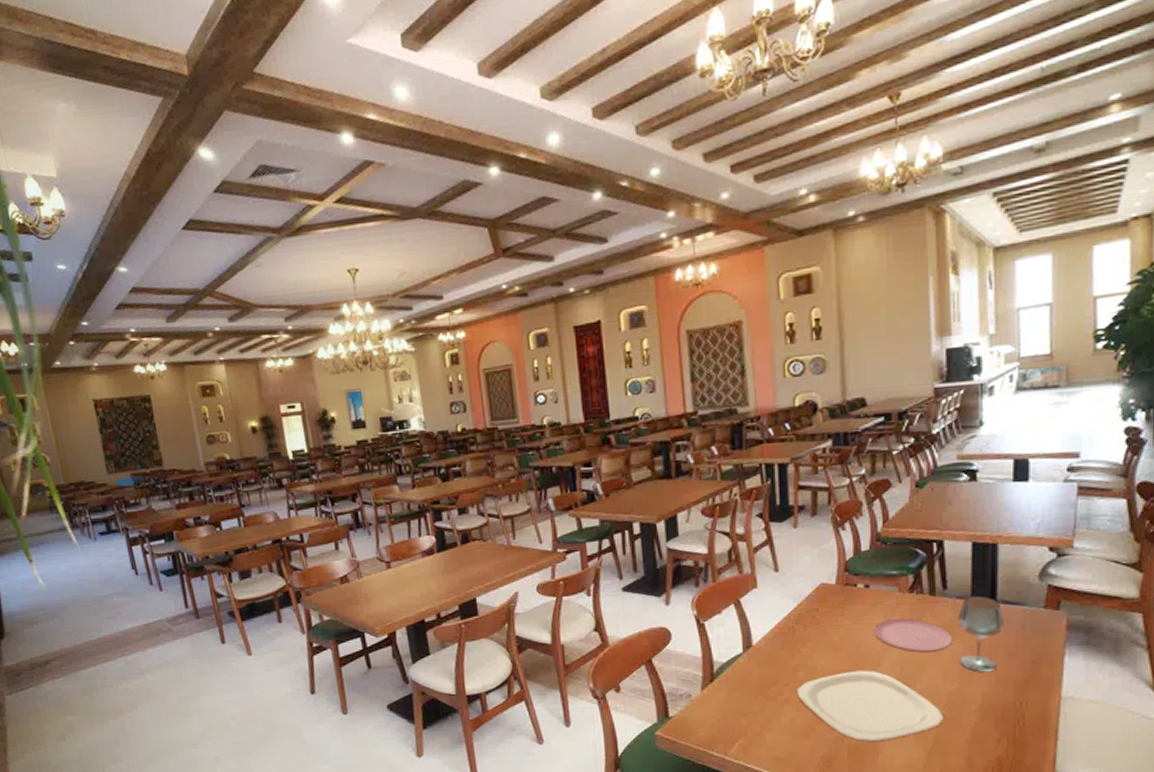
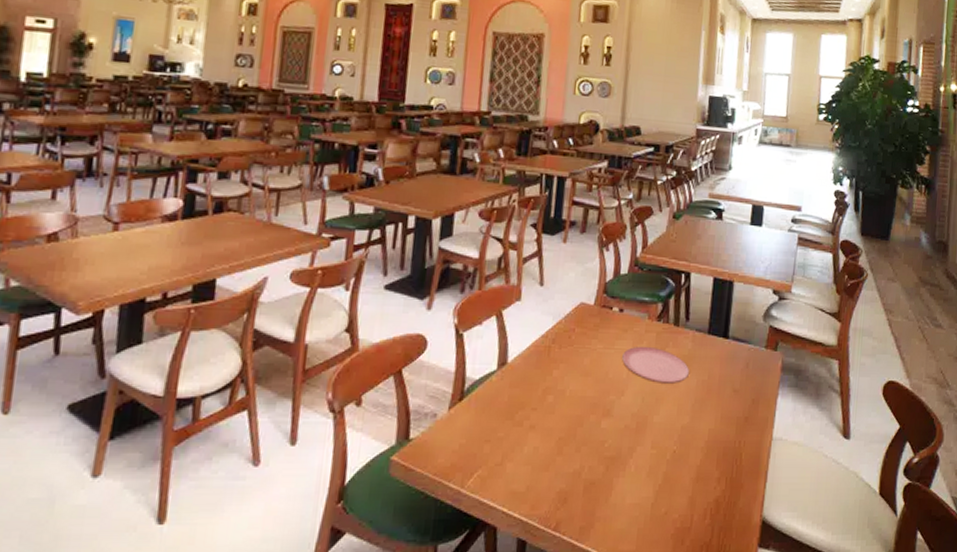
plate: present [797,670,944,743] -> none [543,398,674,478]
wine glass: present [957,595,1004,673] -> none [693,330,733,409]

